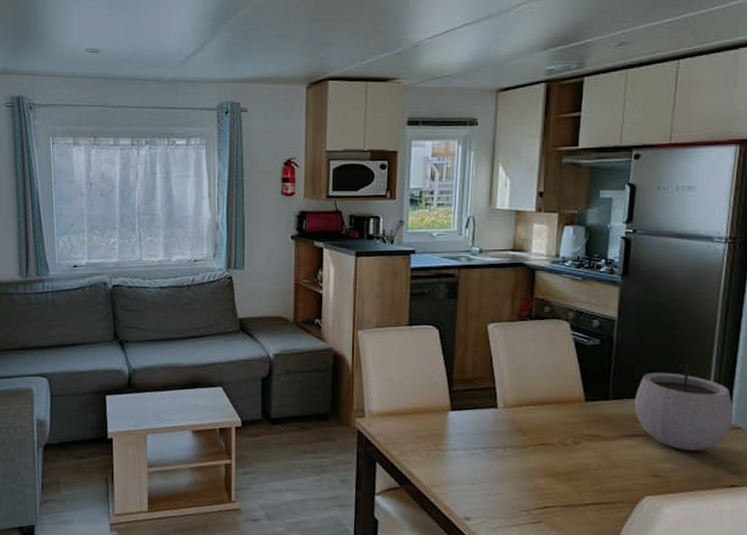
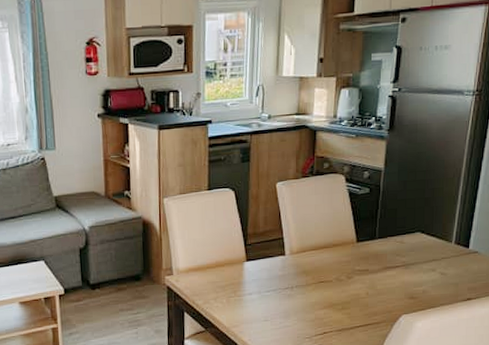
plant pot: present [635,356,733,451] -> none [396,197,472,275]

